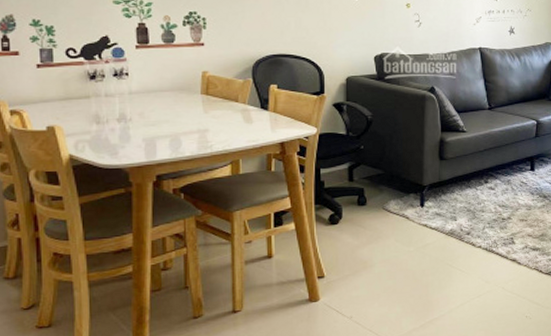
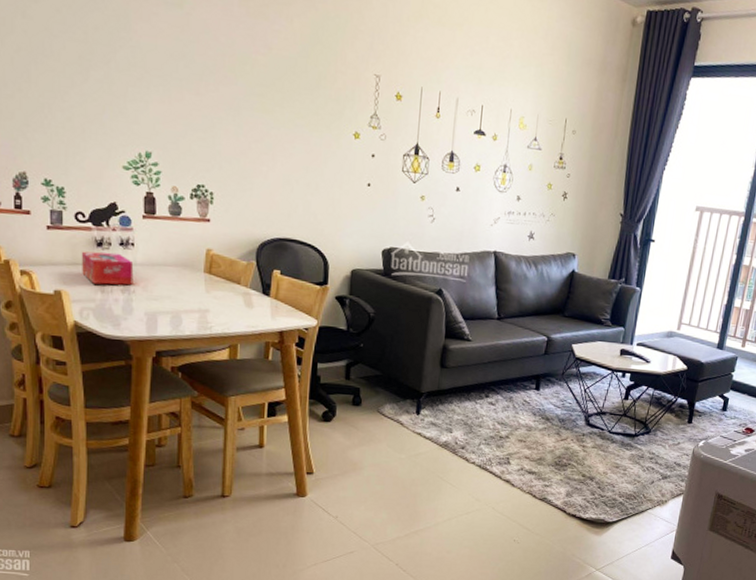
tissue box: none [73,84,130,116] -> present [81,251,134,286]

